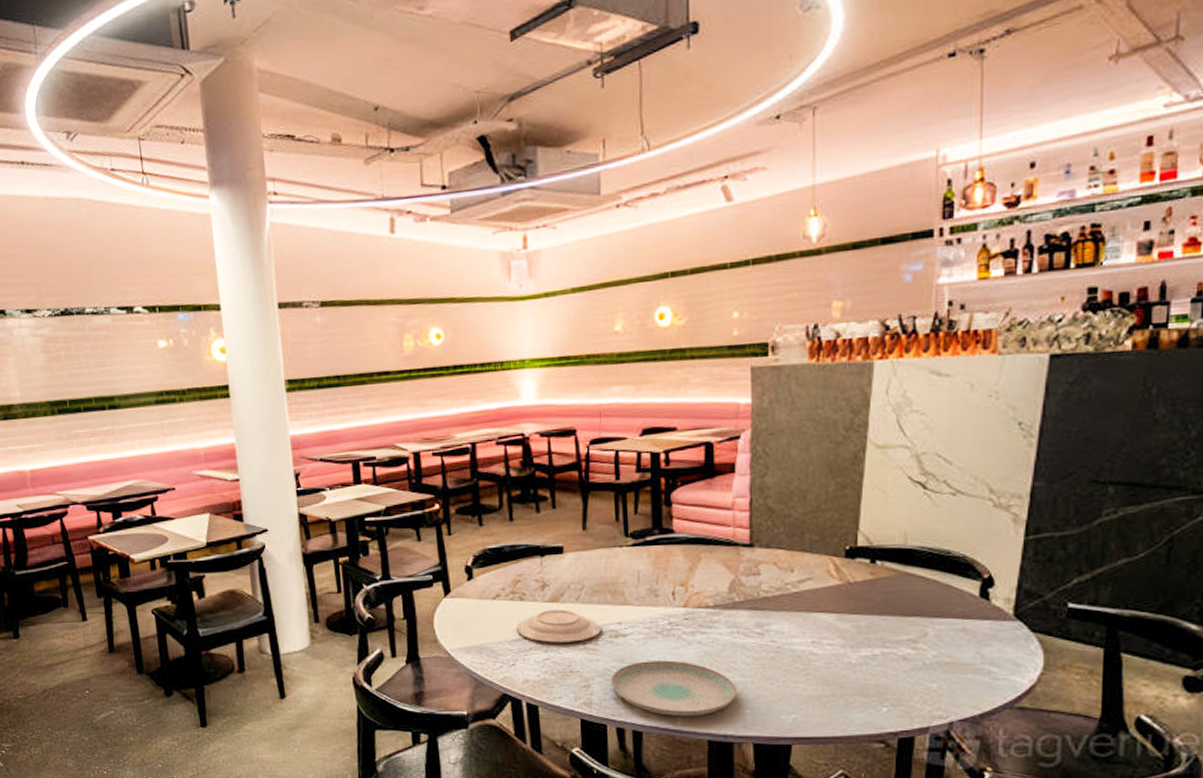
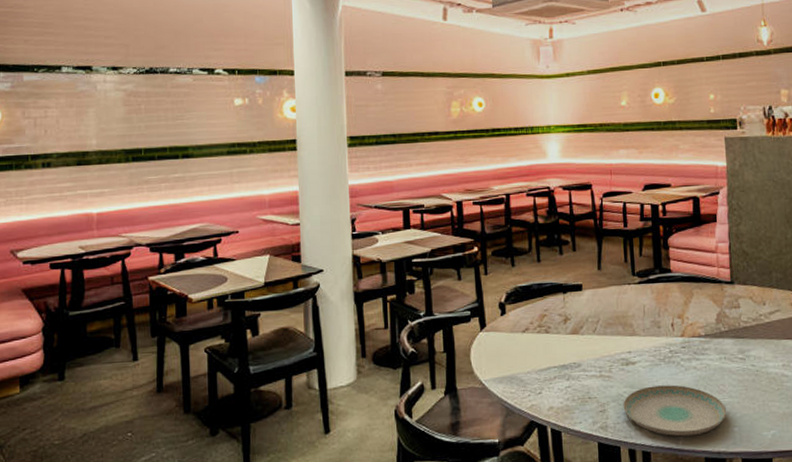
plate: present [516,609,602,643] -> none [543,340,615,372]

